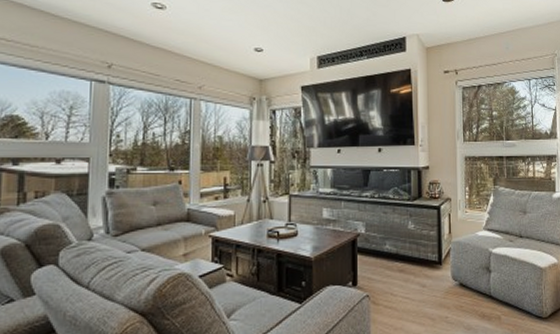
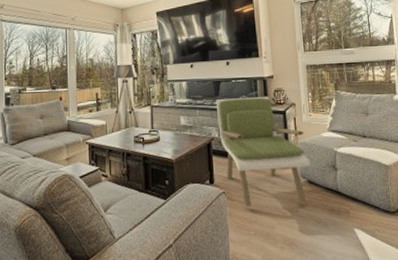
armchair: none [364,190,464,313] -> present [215,97,311,207]

